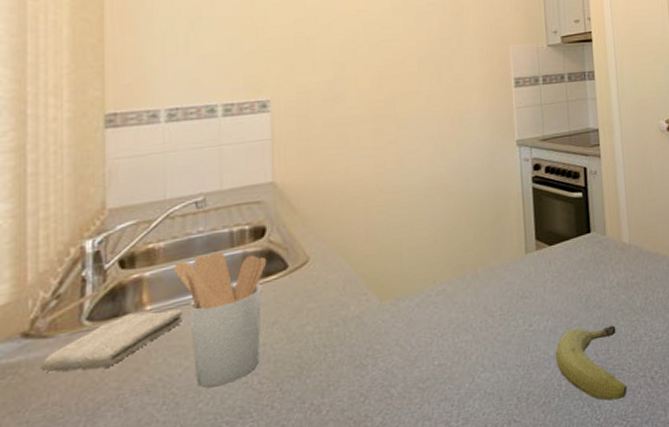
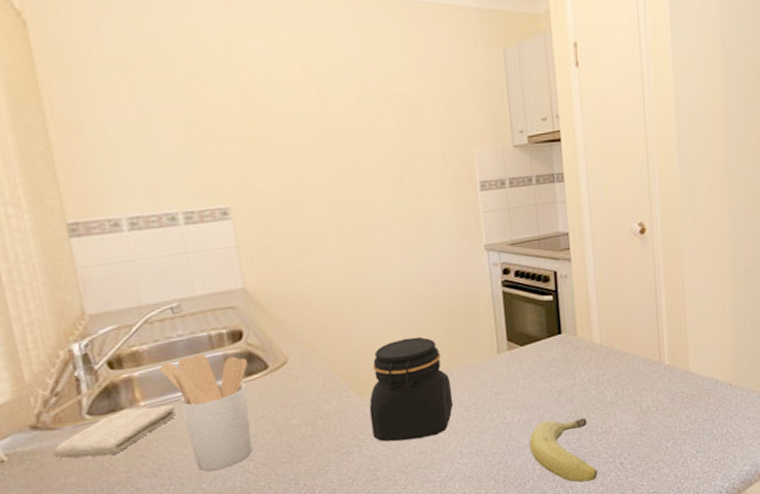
jar: none [389,234,478,353] -> present [369,336,454,442]

